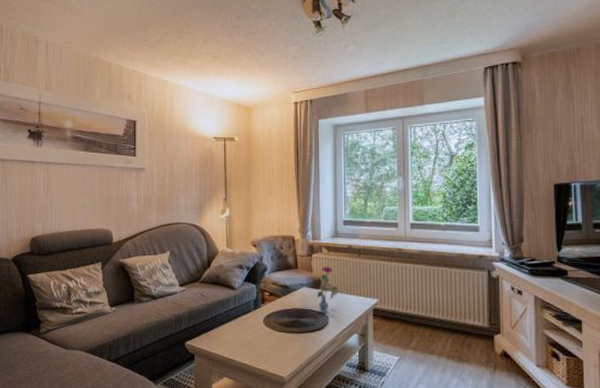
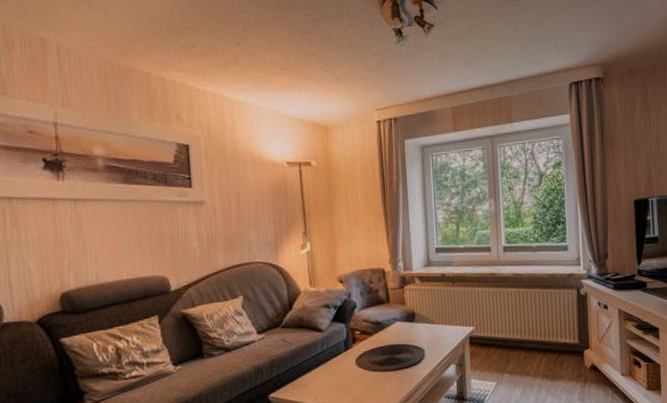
vase: present [316,266,337,314] -> none [411,297,433,348]

